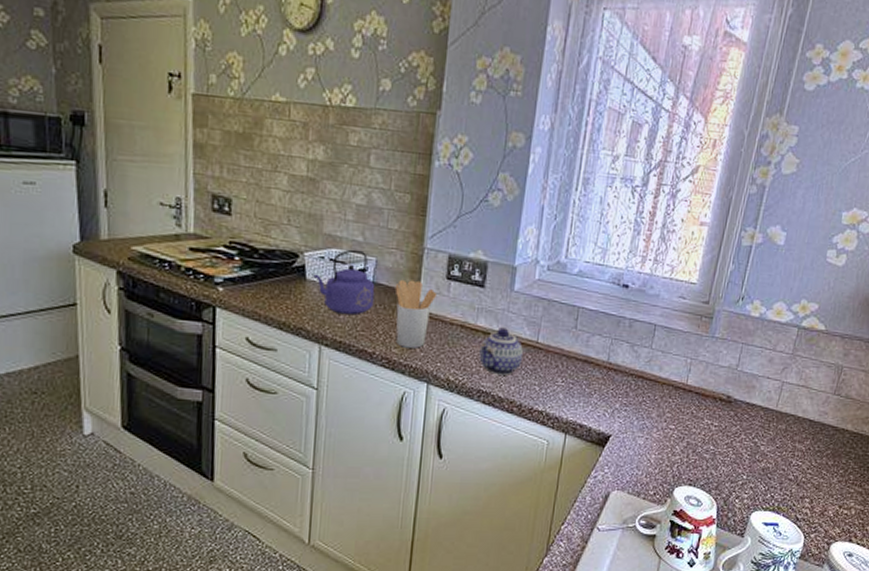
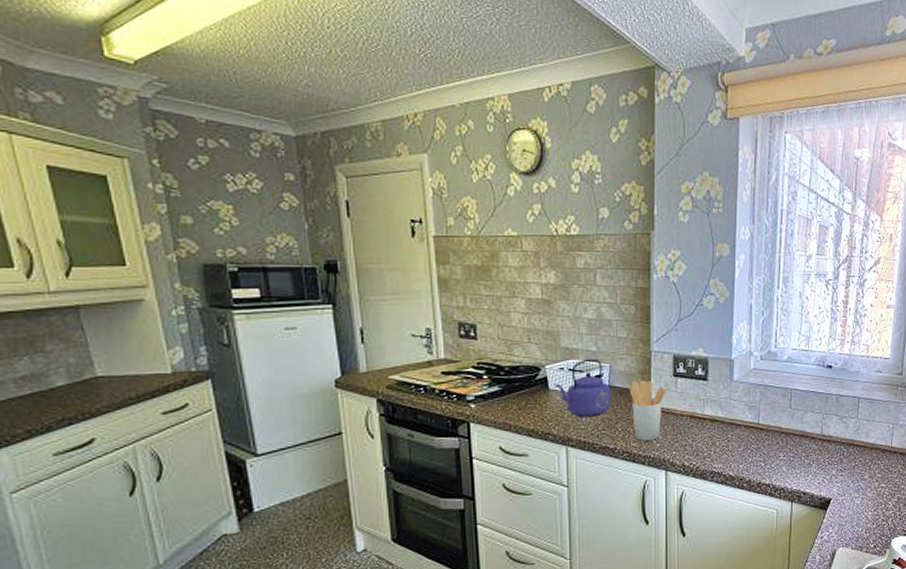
teapot: present [479,327,524,376] -> none [709,414,748,456]

